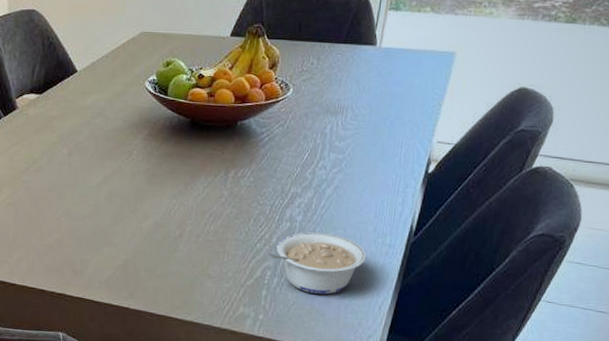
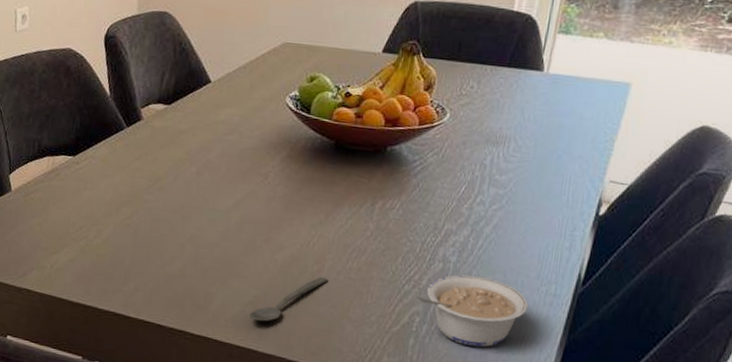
spoon: none [120,240,188,282] -> present [249,276,328,322]

